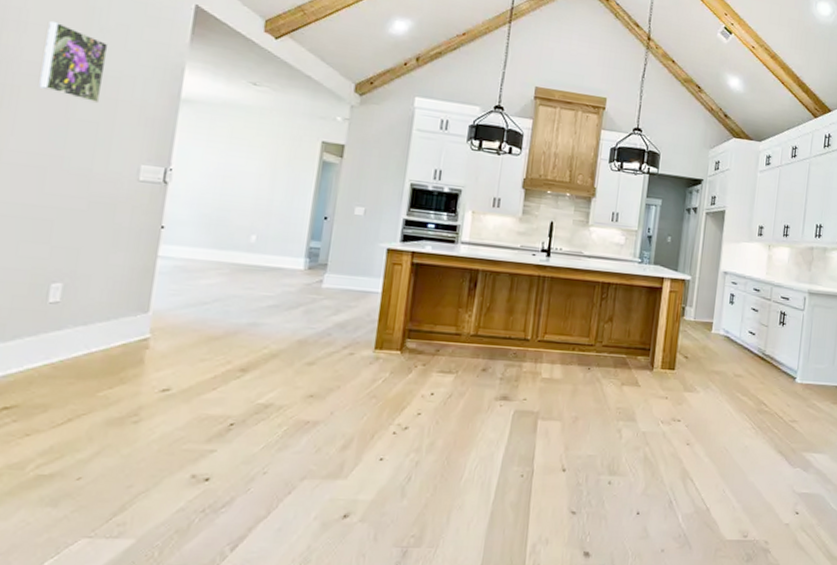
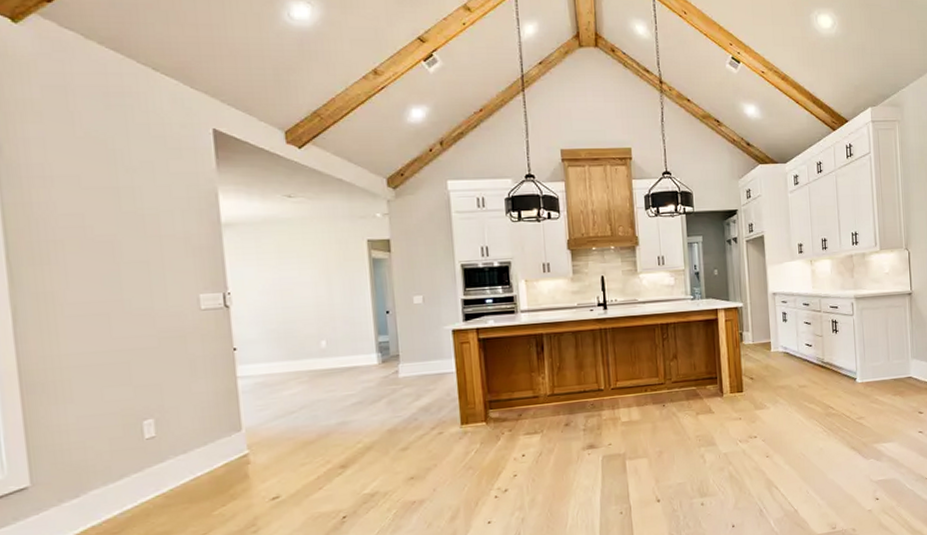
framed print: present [39,21,109,104] -> none [74,171,144,244]

